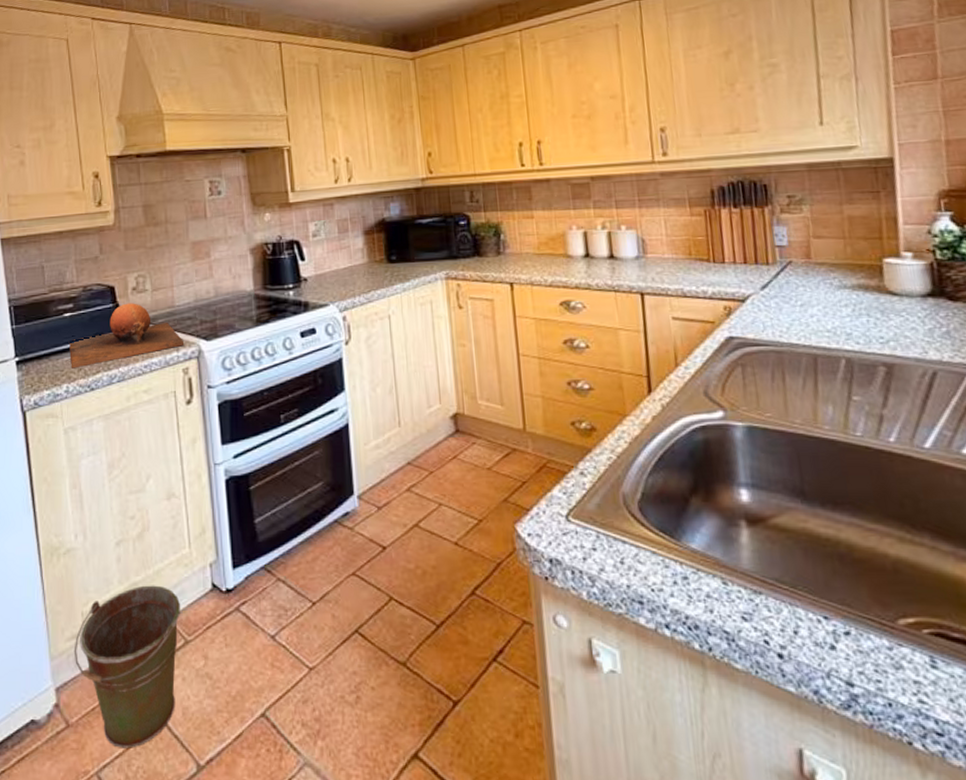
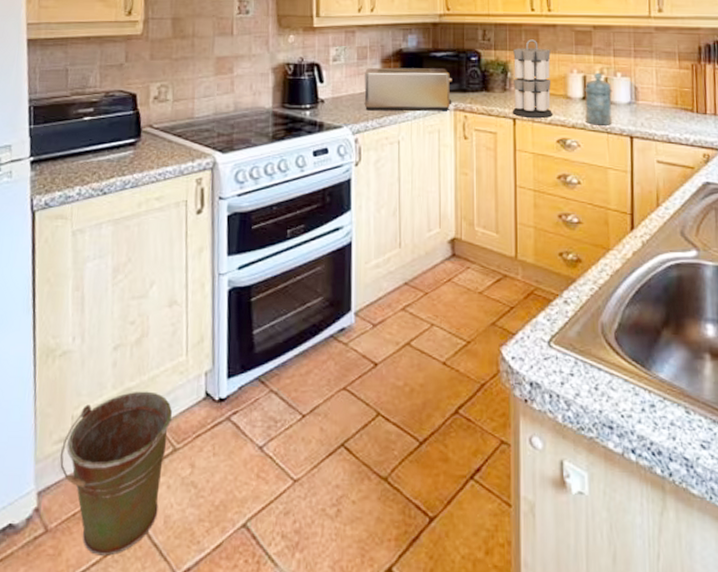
chopping board: present [69,303,183,369] -> none [85,111,199,172]
toaster: none [347,234,443,286] -> present [364,67,452,111]
spice rack: none [505,197,553,281] -> present [512,39,552,118]
canister: none [586,227,619,284] -> present [584,72,613,126]

